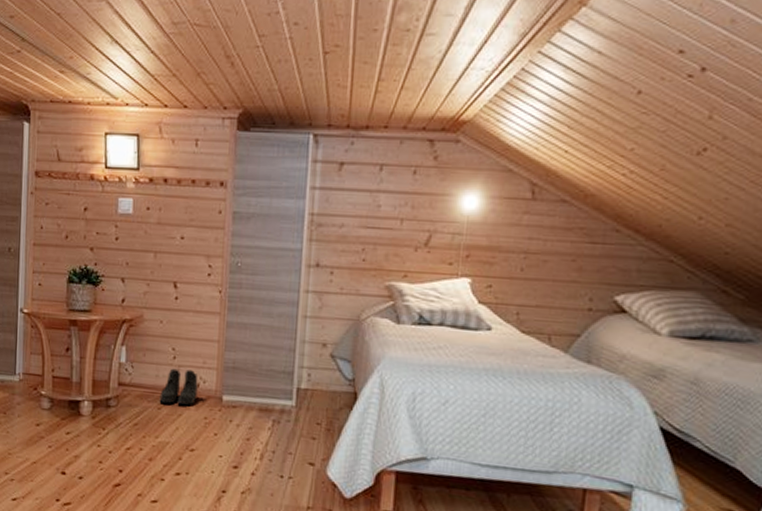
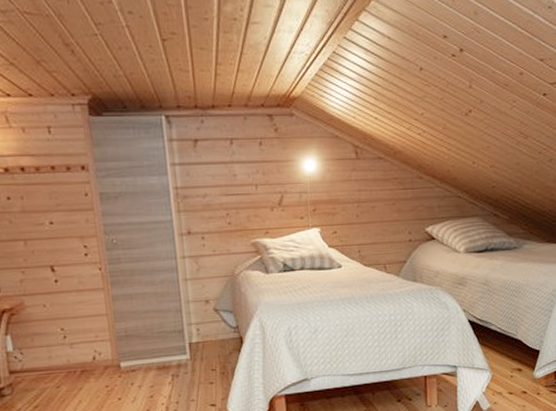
boots: present [159,368,198,405] -> none [56,345,95,382]

